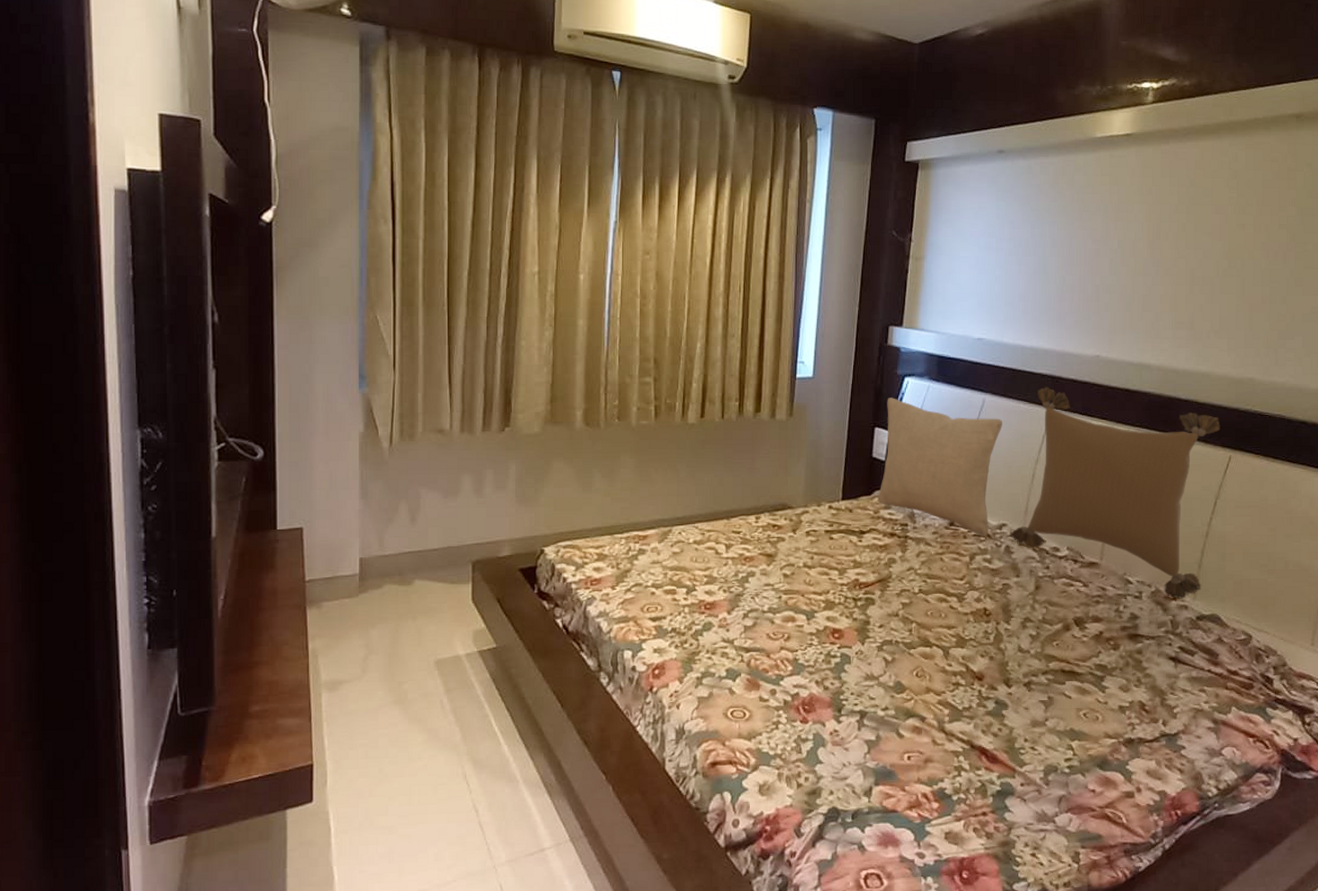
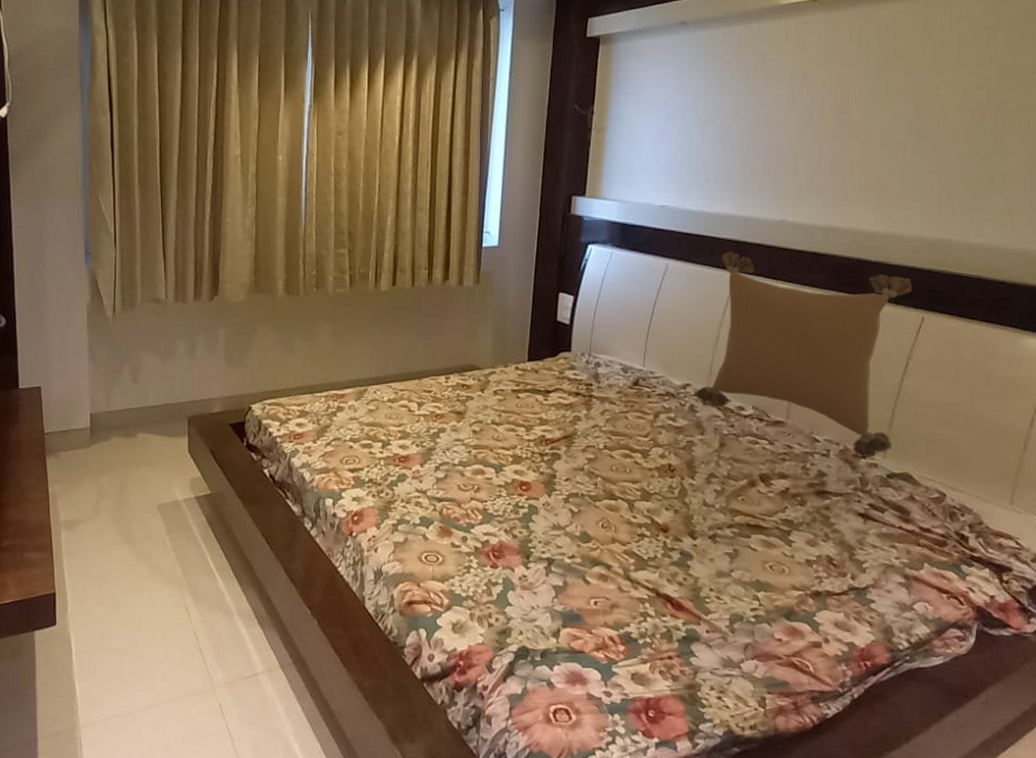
pillow: present [877,398,1002,536] -> none [562,264,686,396]

